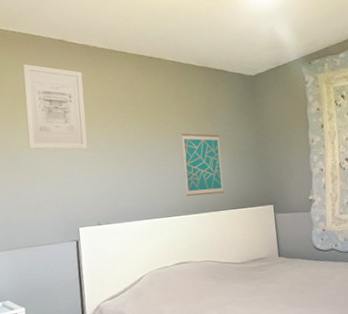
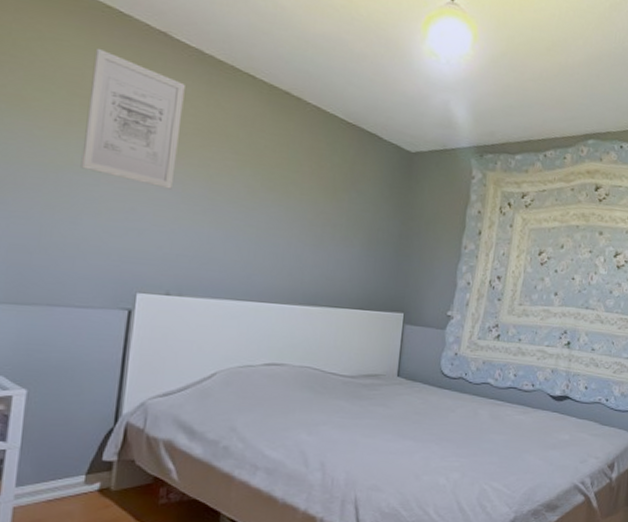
wall art: present [181,133,224,197] -> none [298,201,356,287]

